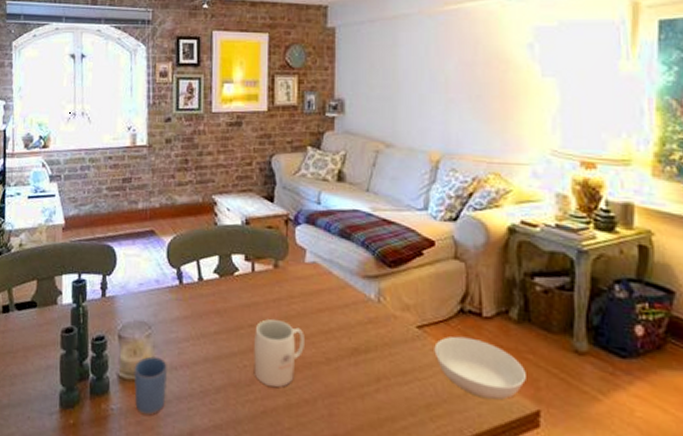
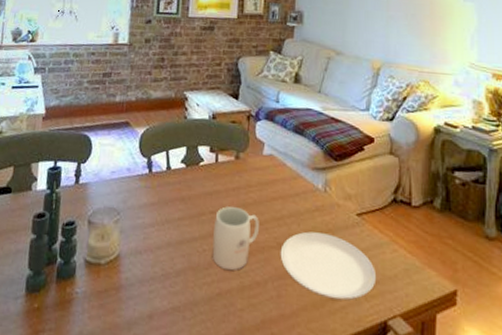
mug: present [134,356,167,416] -> none [99,241,132,299]
plate: none [330,346,443,421] -> present [280,231,377,301]
bowl: present [434,336,526,401] -> none [370,223,446,282]

